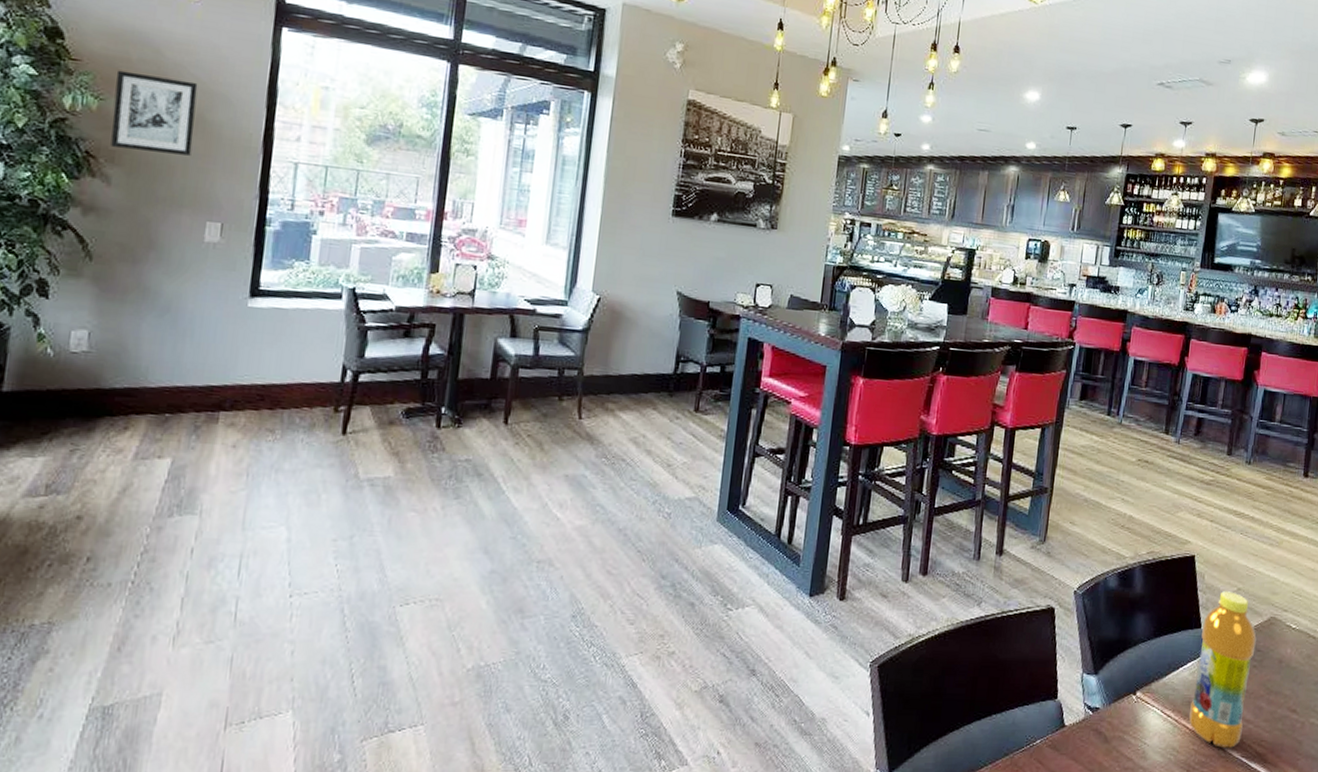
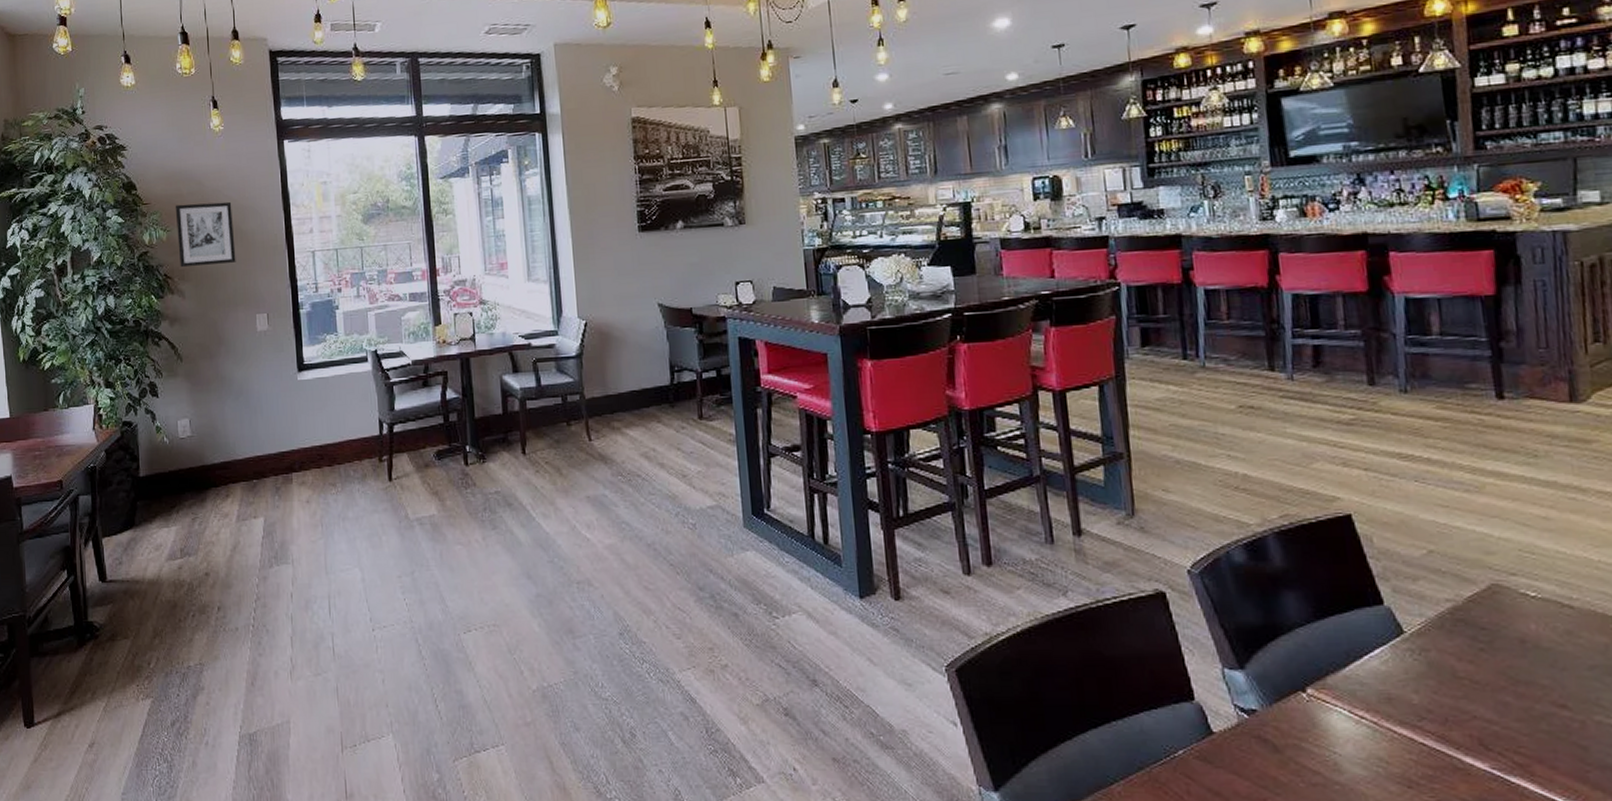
bottle: present [1188,591,1257,748] -> none [1385,555,1485,757]

